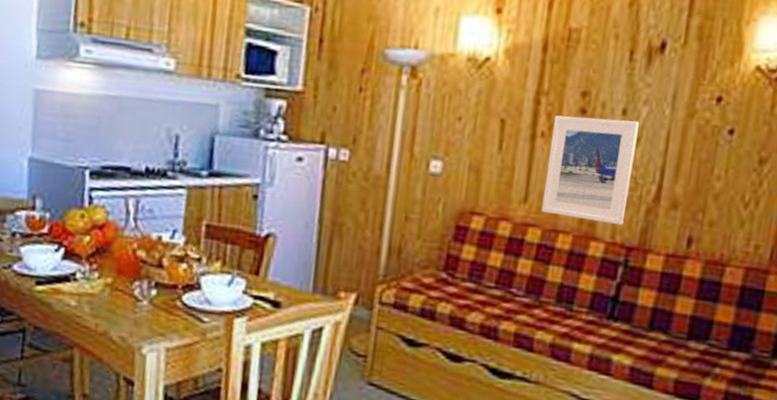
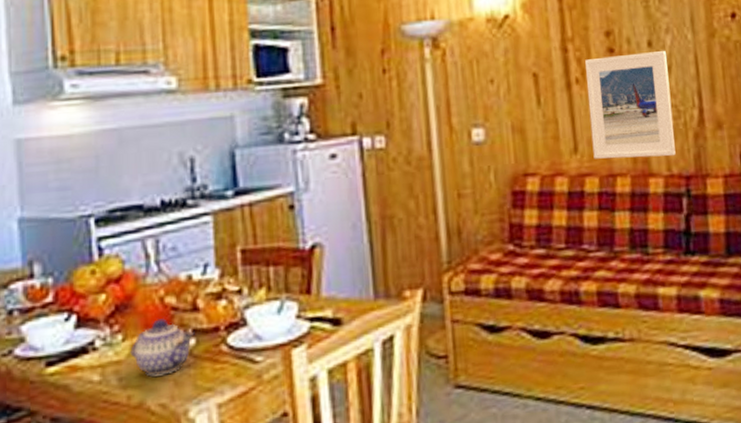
teapot: none [103,267,157,314] -> present [130,318,195,377]

